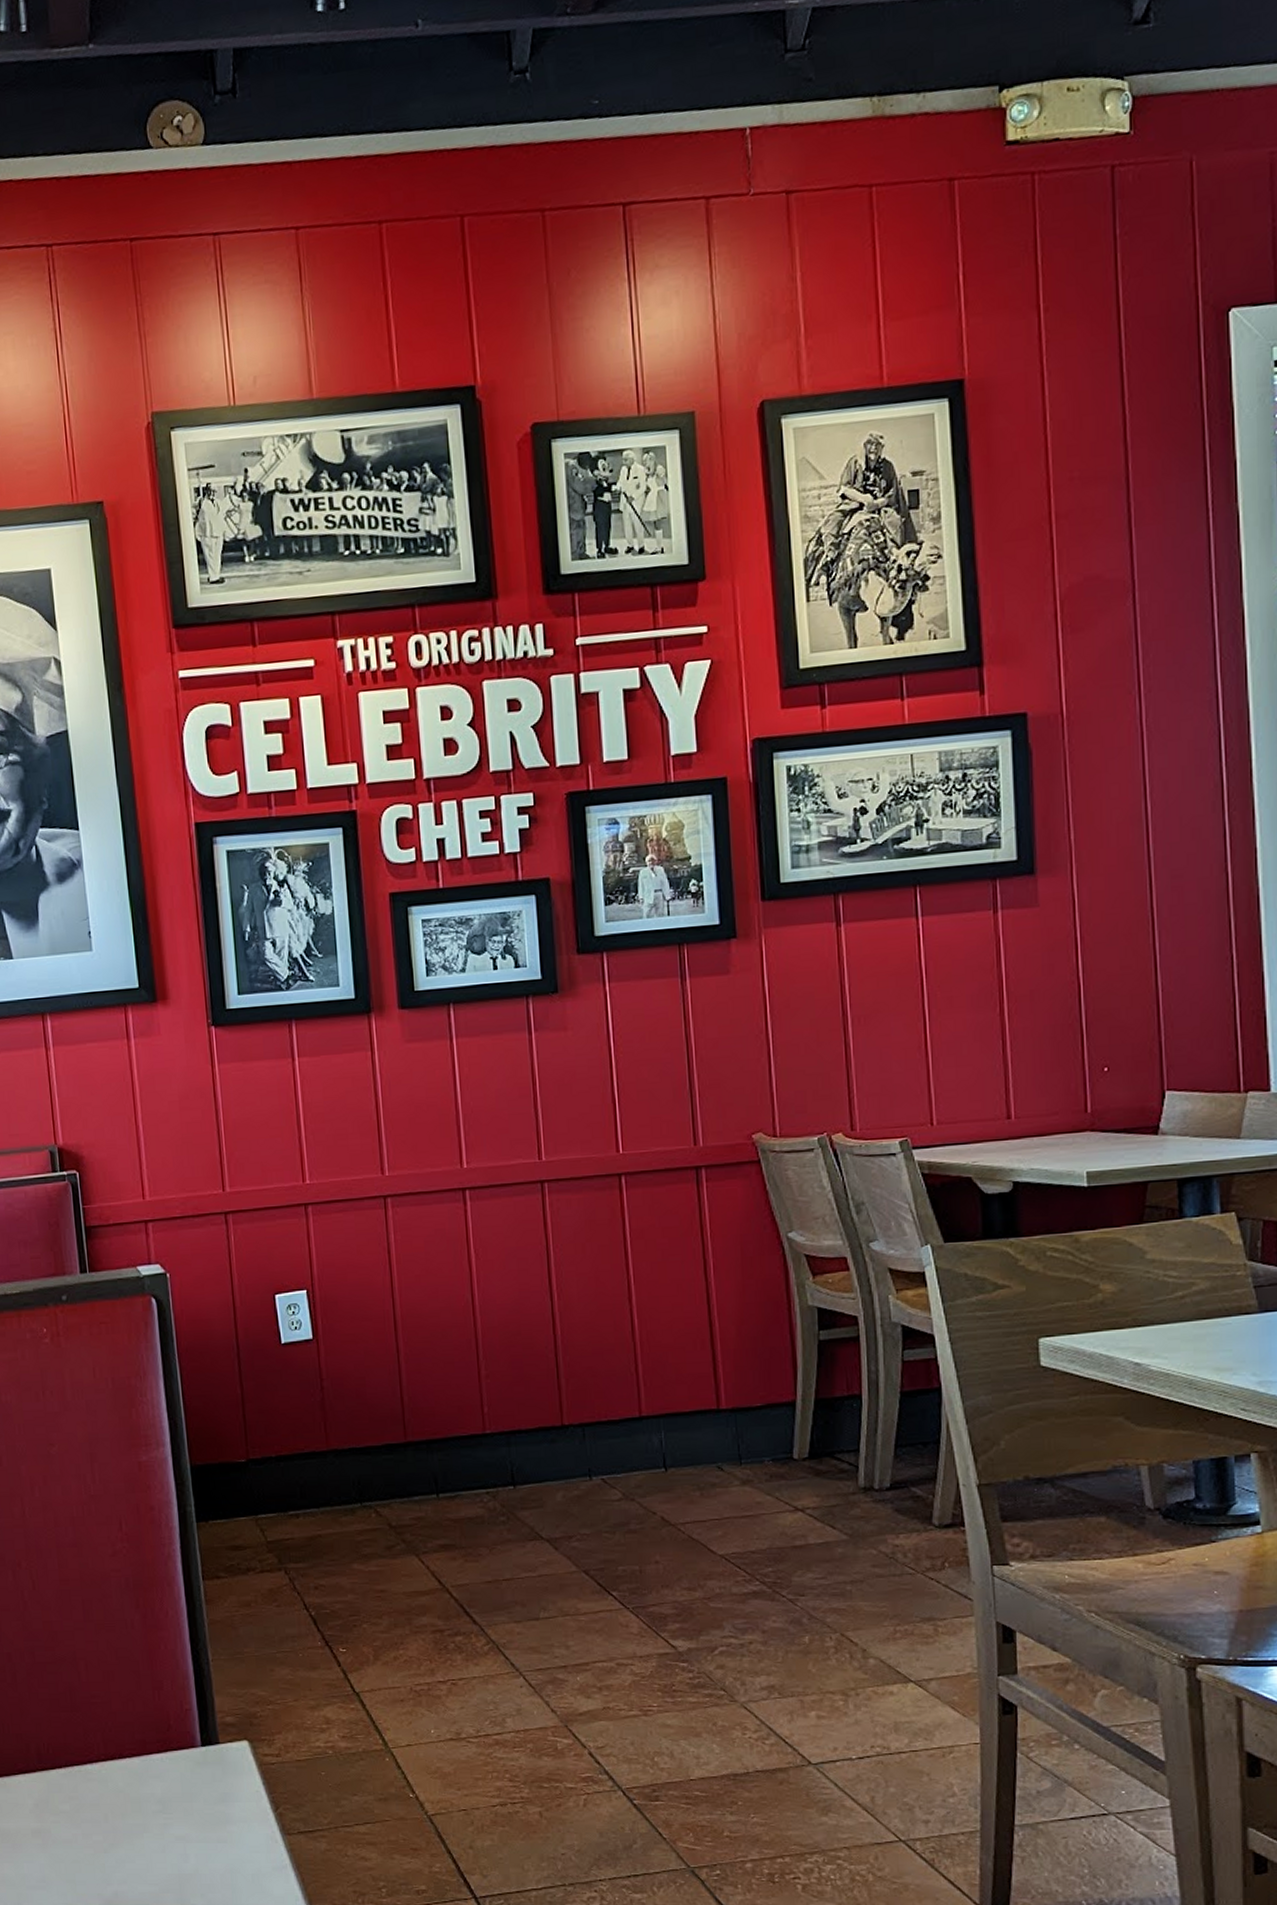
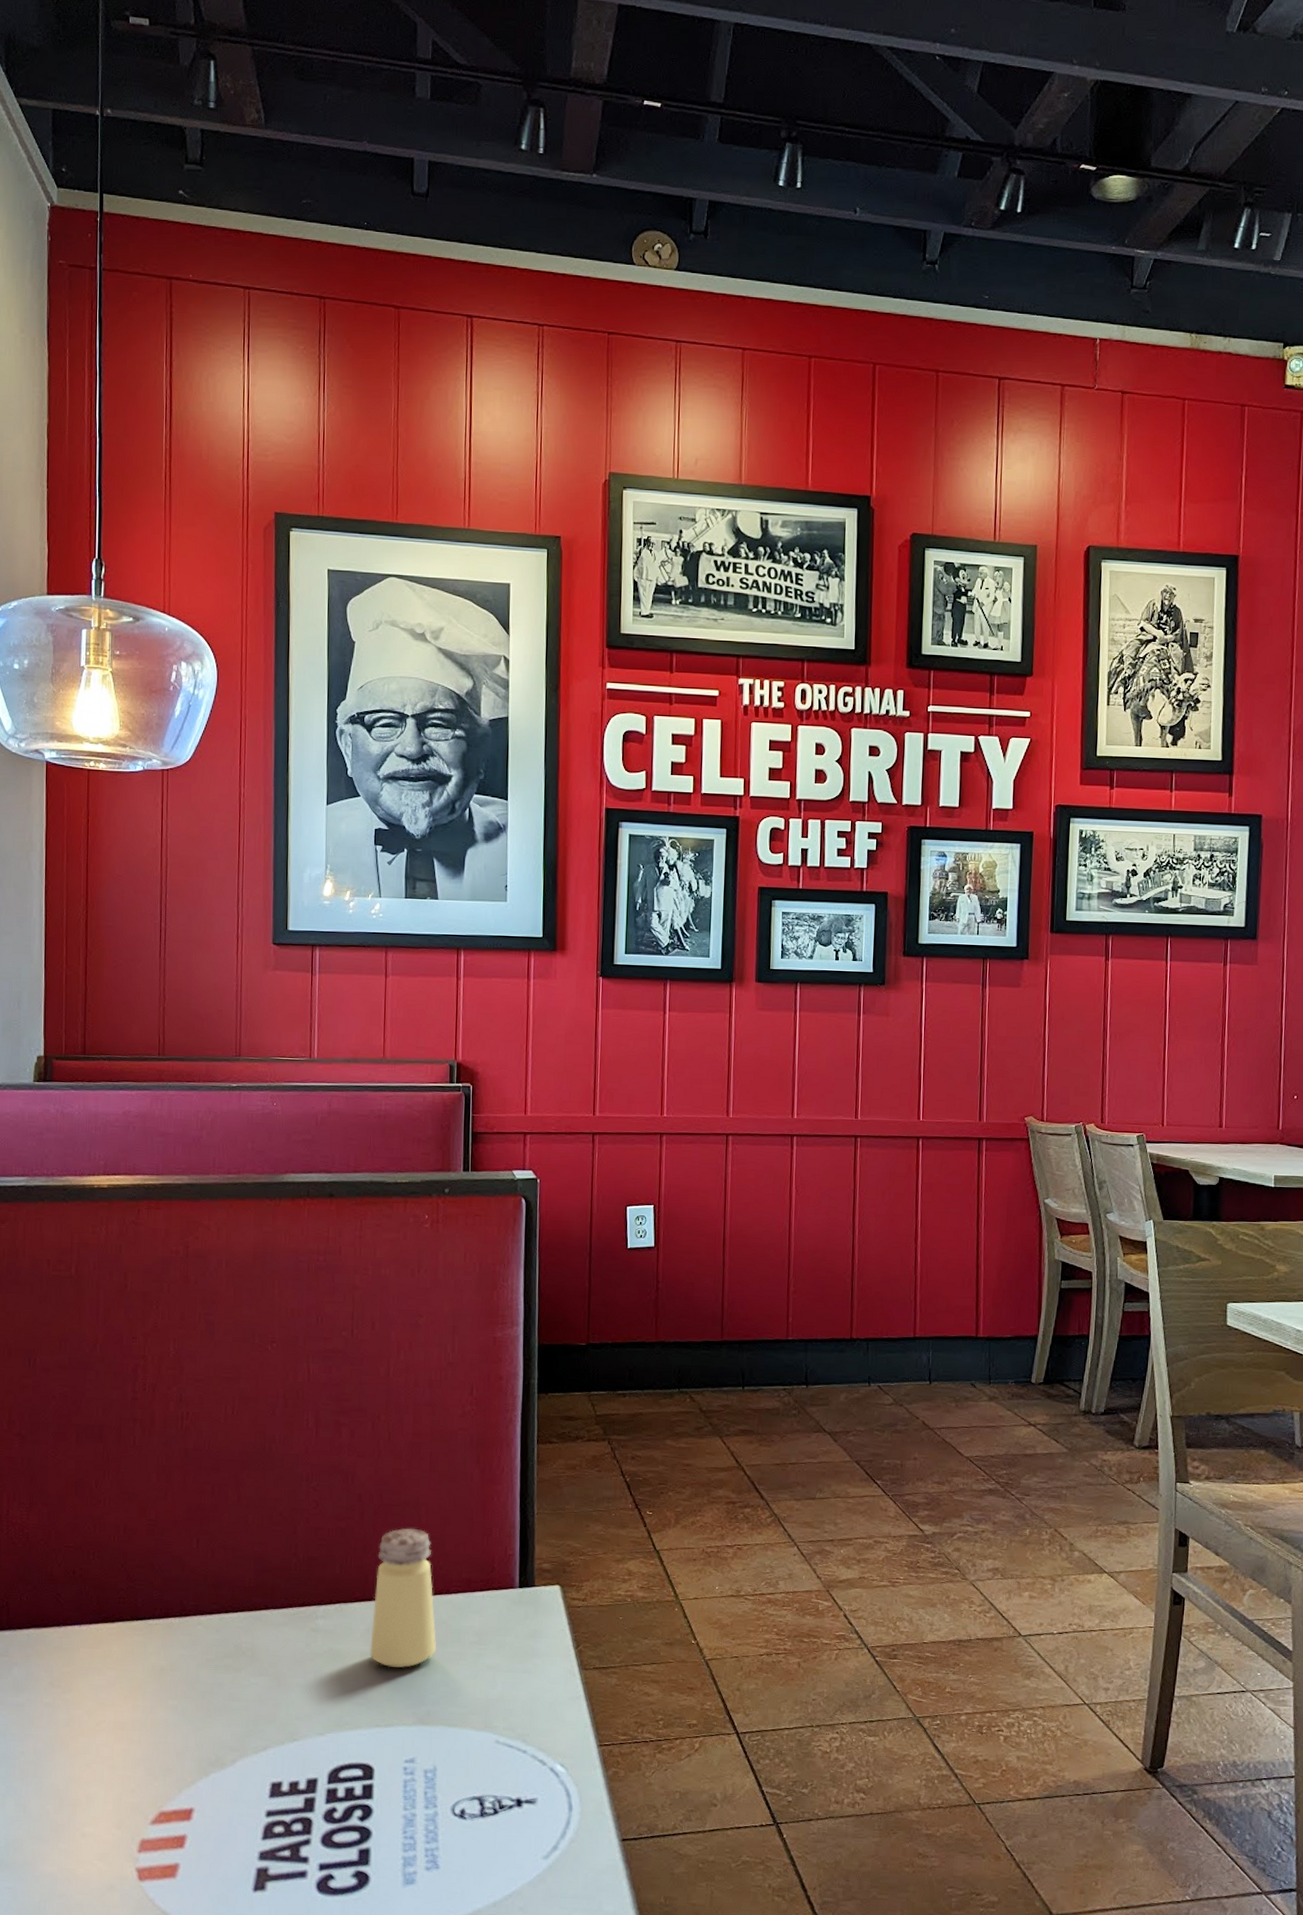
saltshaker: none [37,1687,116,1845] -> present [370,1527,436,1668]

